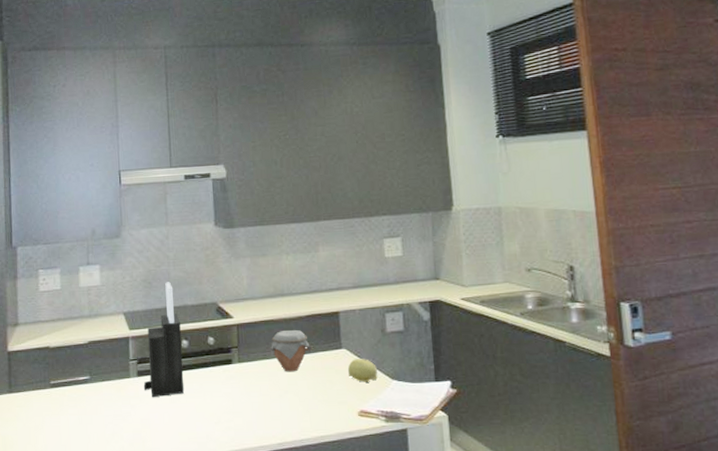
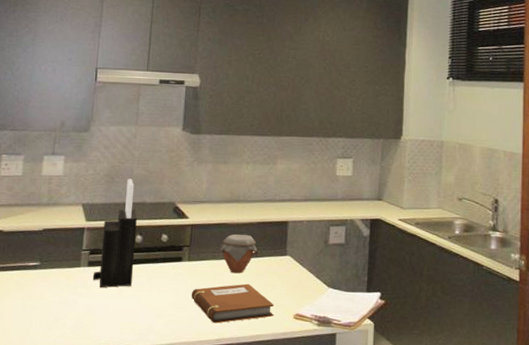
notebook: none [246,382,336,427] -> present [191,283,274,324]
fruit: present [347,358,377,382] -> none [289,265,316,288]

